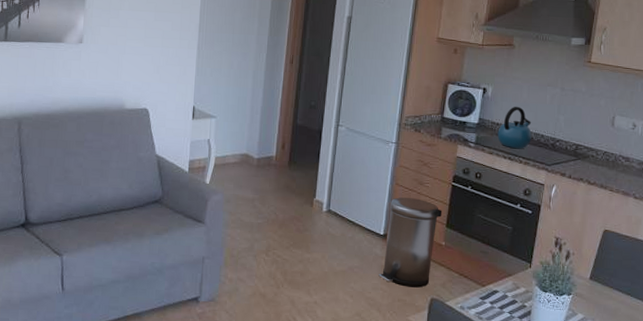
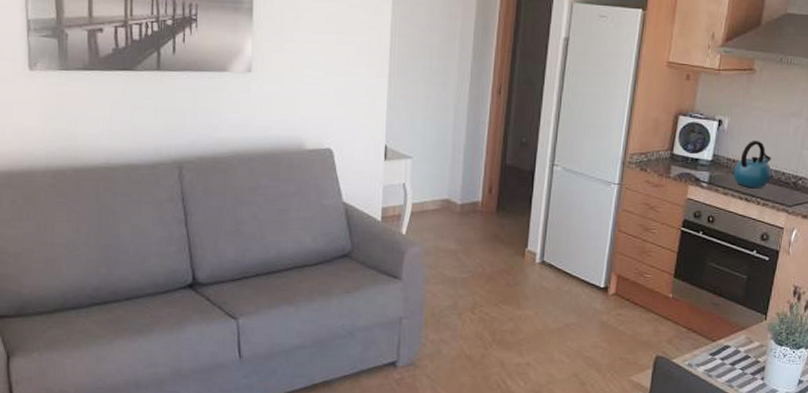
pedal bin: present [379,197,443,288] -> none [598,245,670,345]

